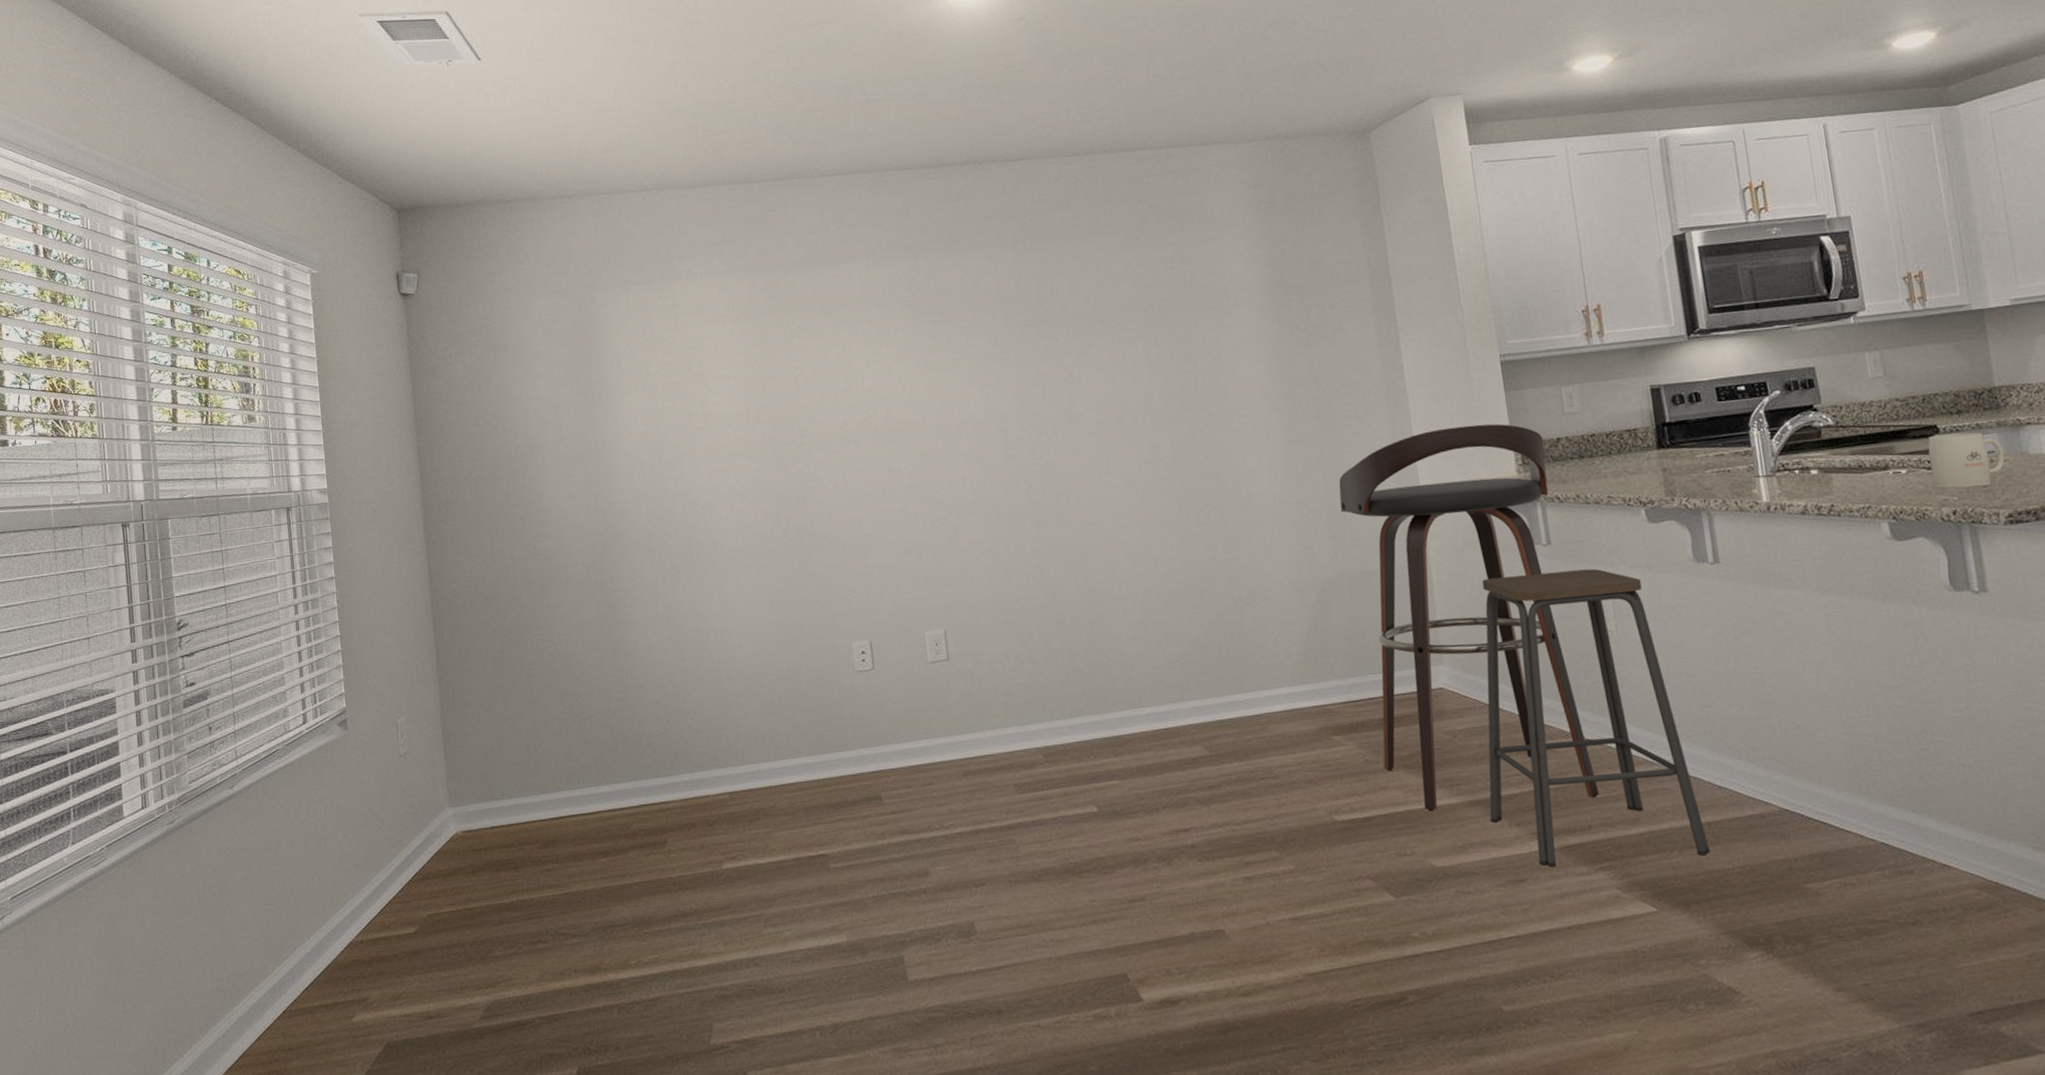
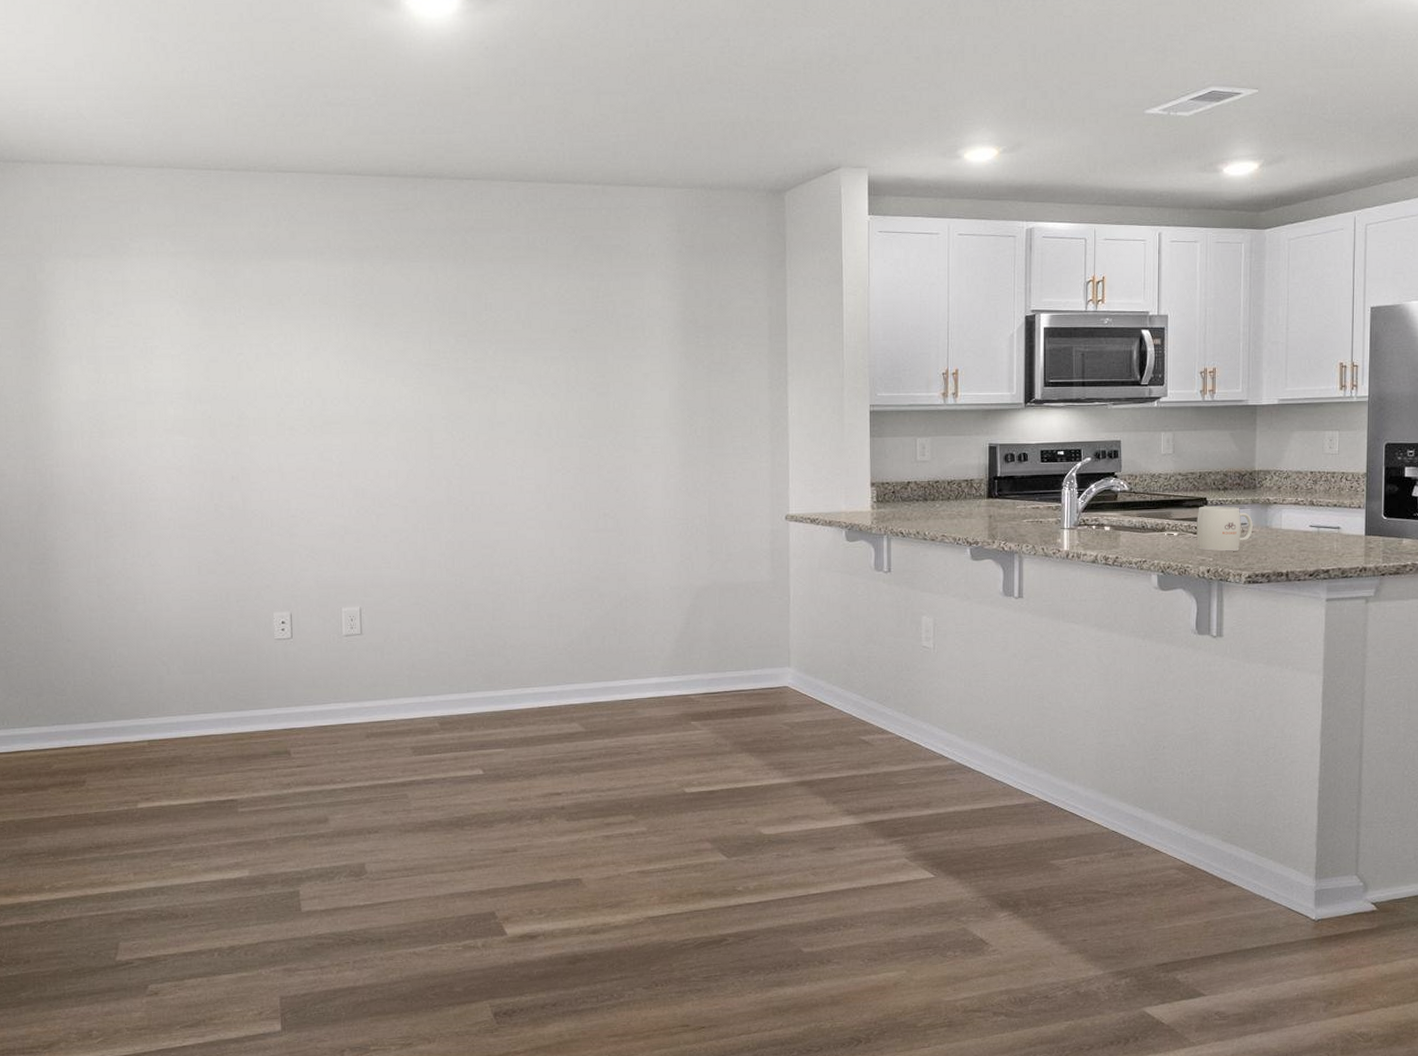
bar stool: present [1338,423,1599,812] -> none [720,464,902,789]
bar stool: present [1482,568,1711,867] -> none [812,595,982,838]

